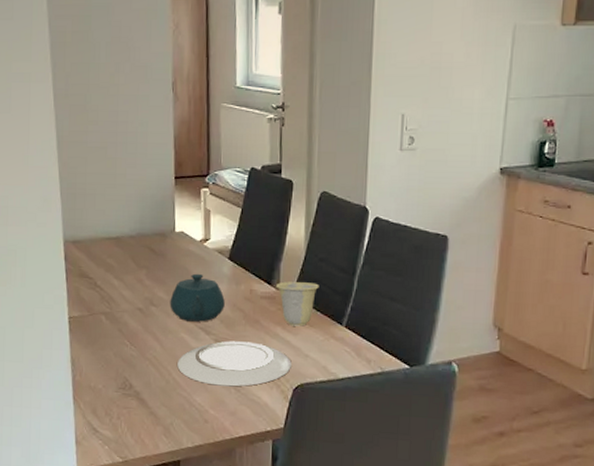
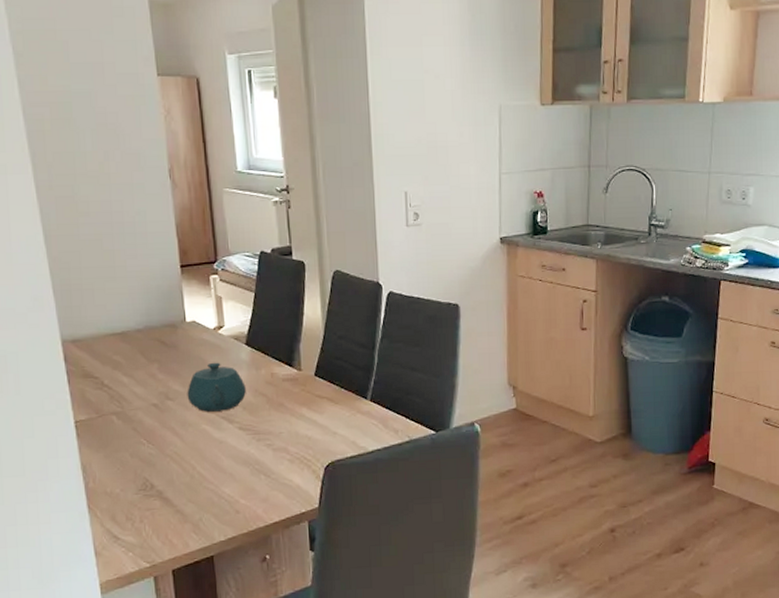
plate: present [177,341,292,387] -> none [201,426,321,474]
cup: present [275,281,319,327] -> none [296,360,341,405]

